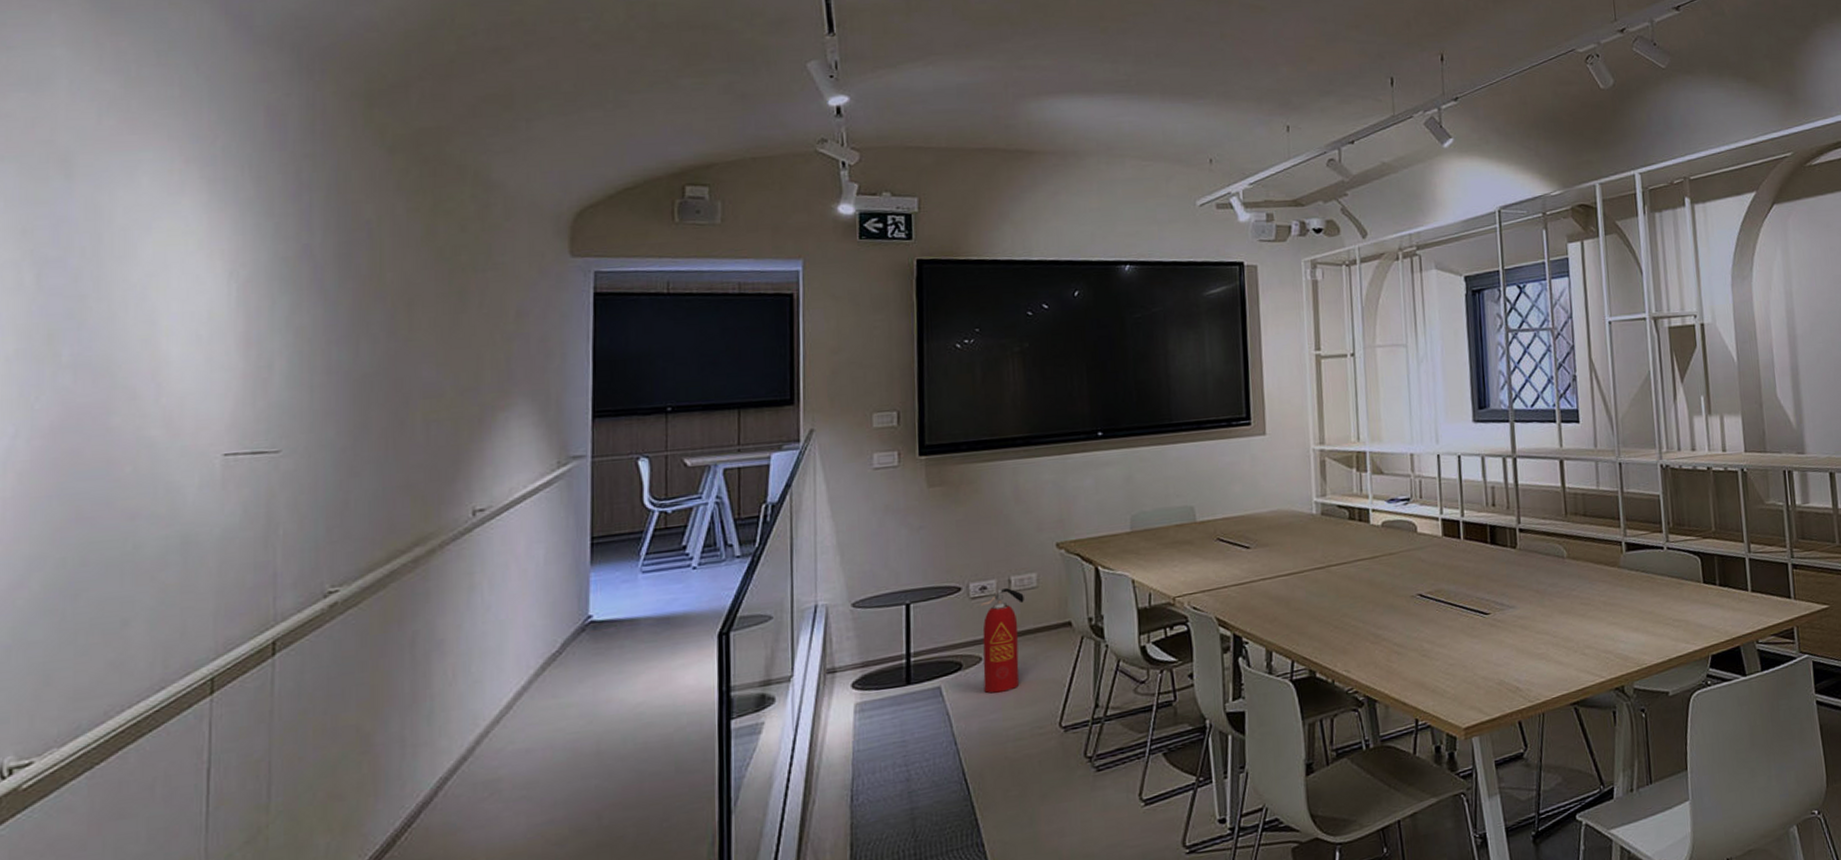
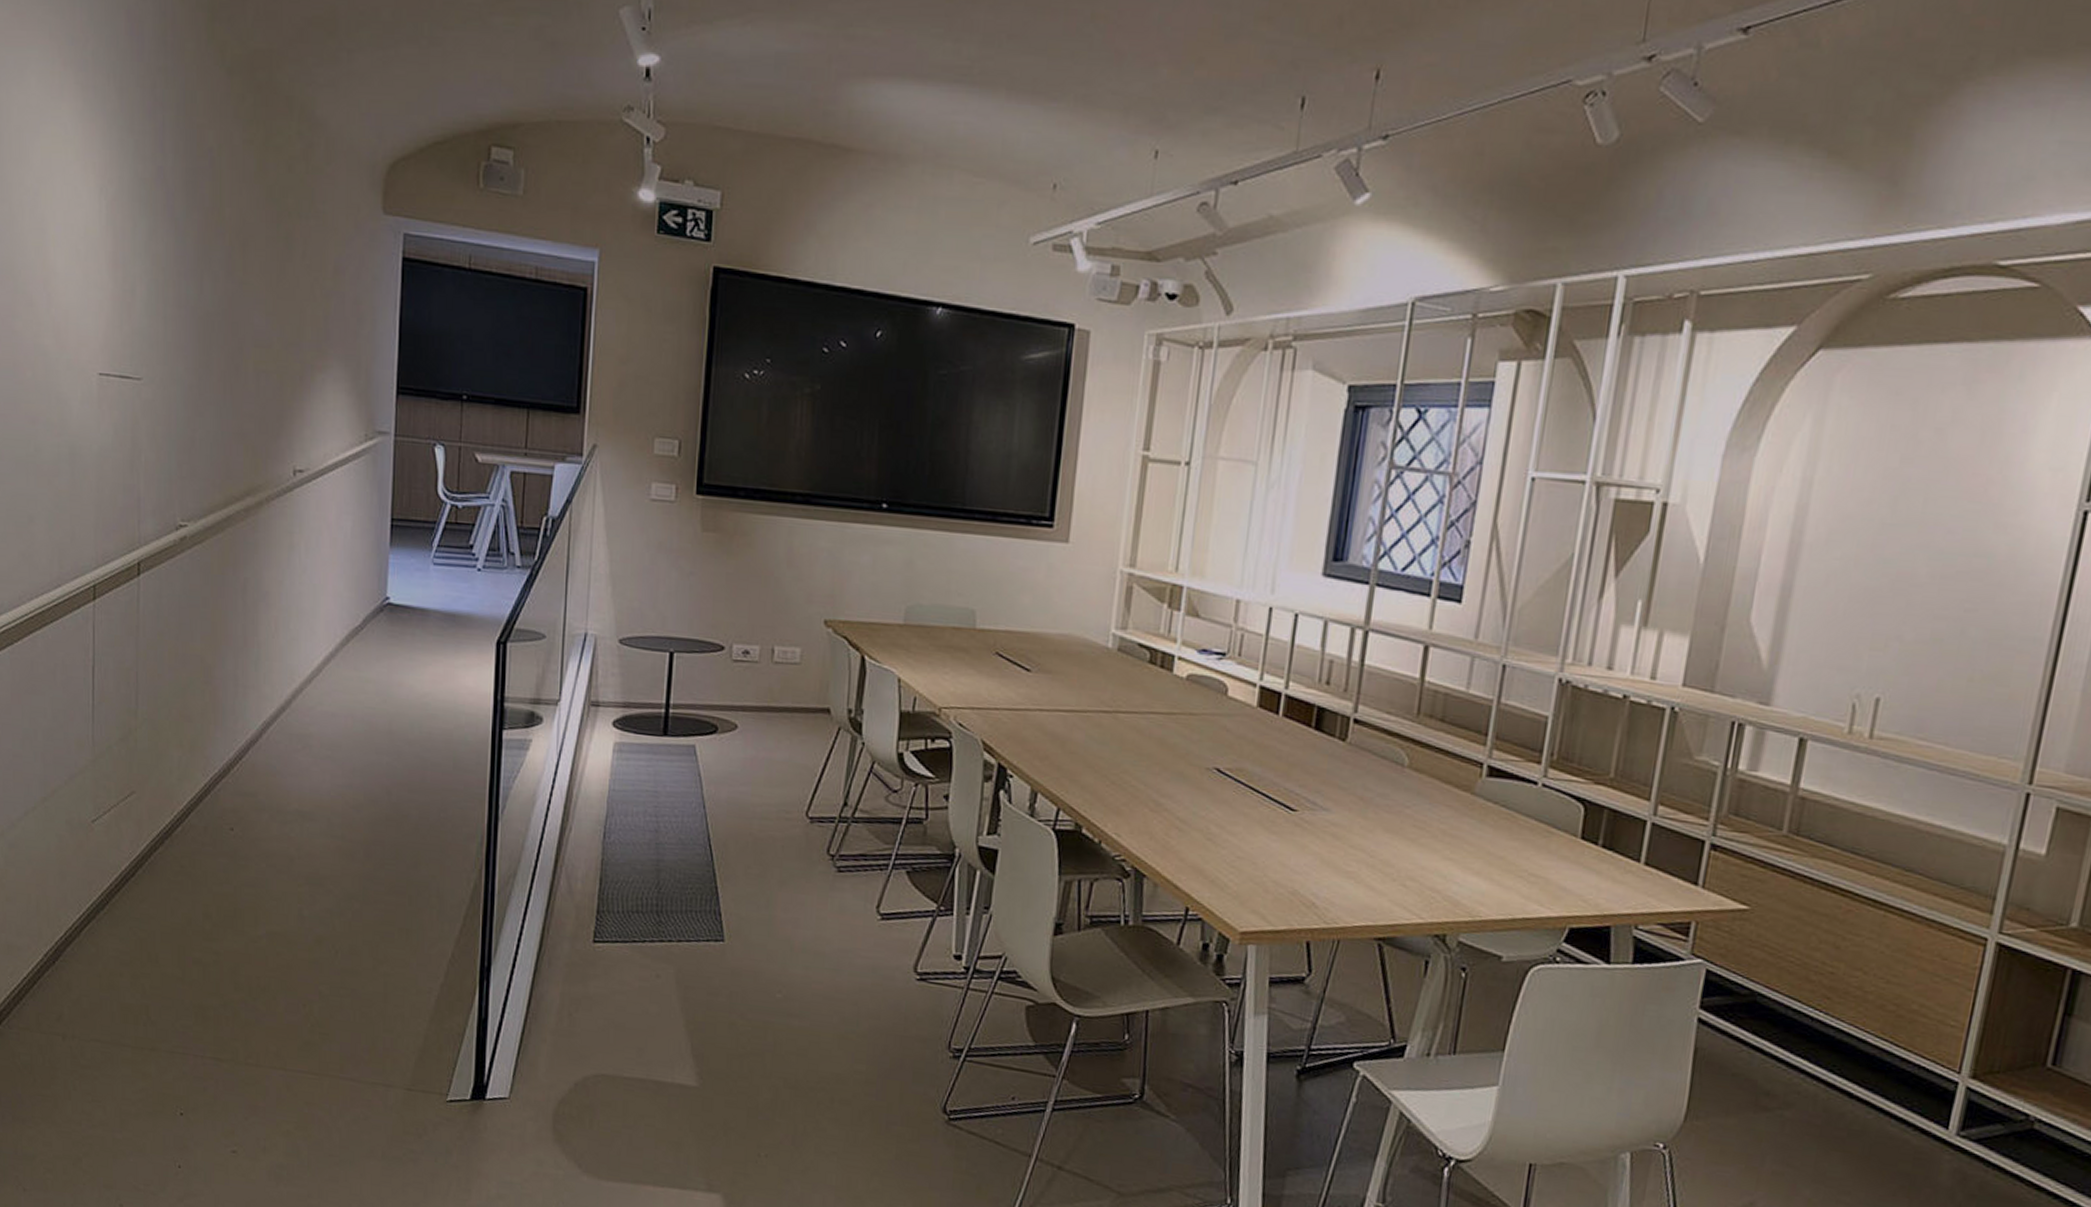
fire extinguisher: present [981,588,1024,694] -> none [736,657,786,767]

